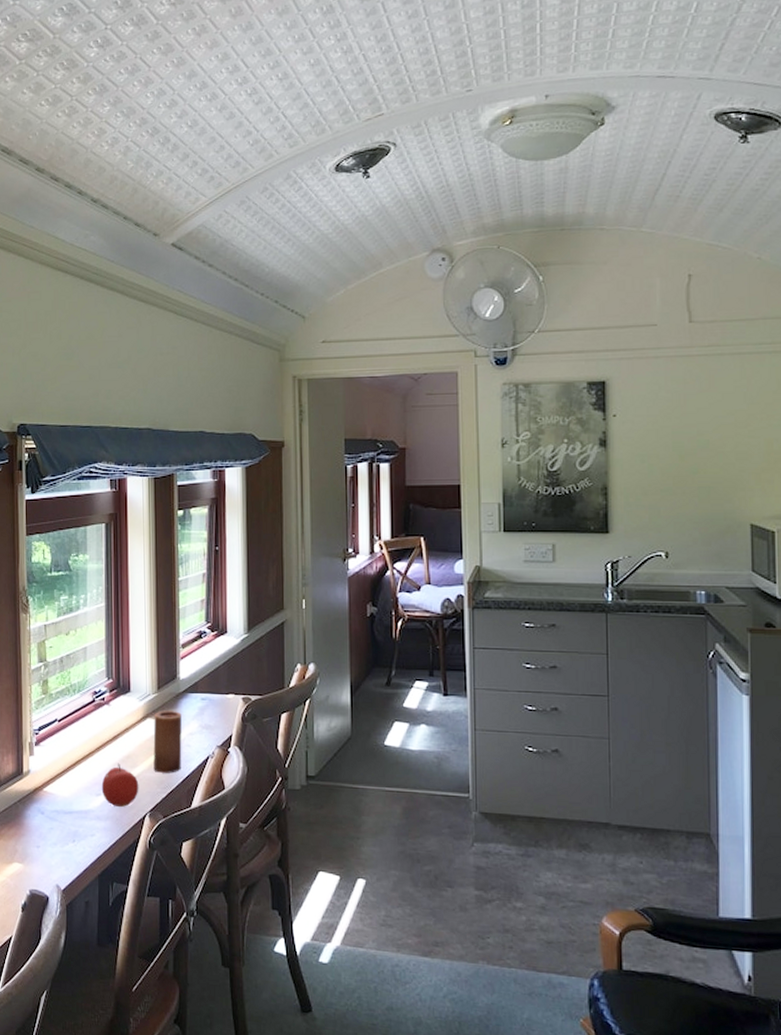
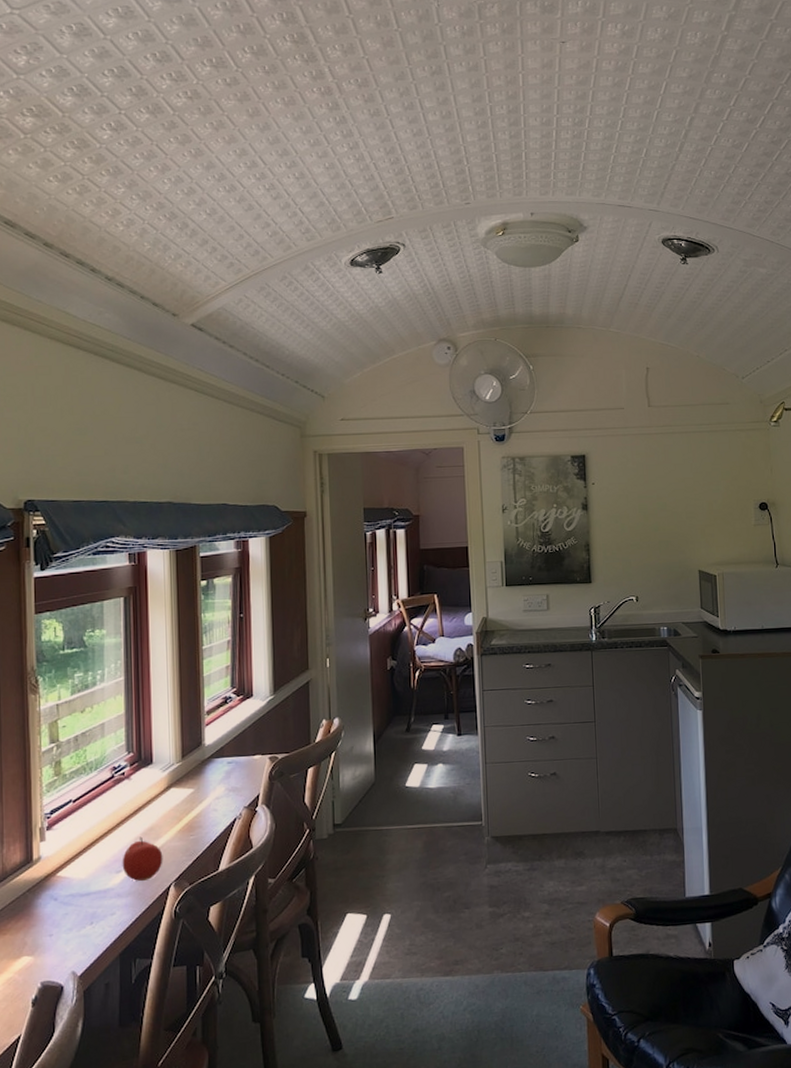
candle: present [153,710,182,773] -> none [178,777,208,841]

